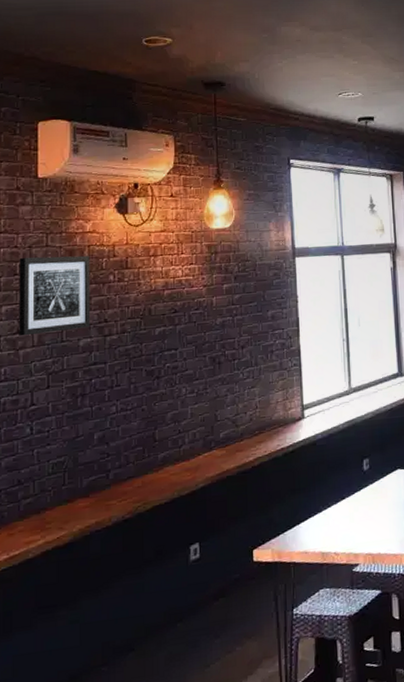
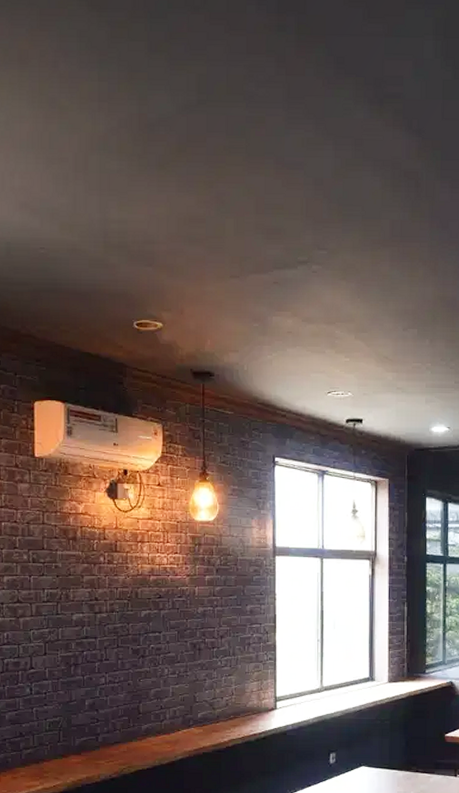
wall art: present [19,255,91,337] -> none [18,532,83,606]

